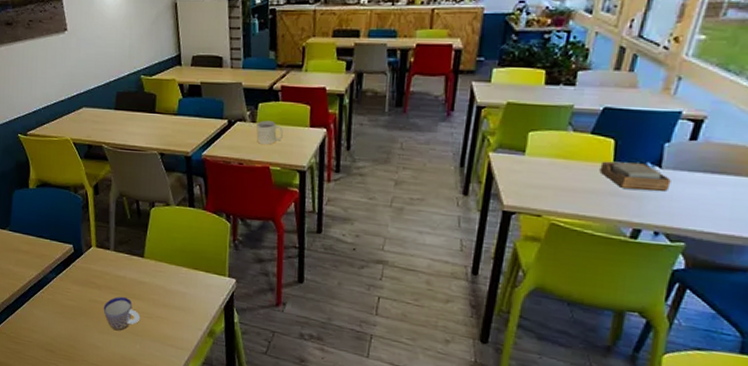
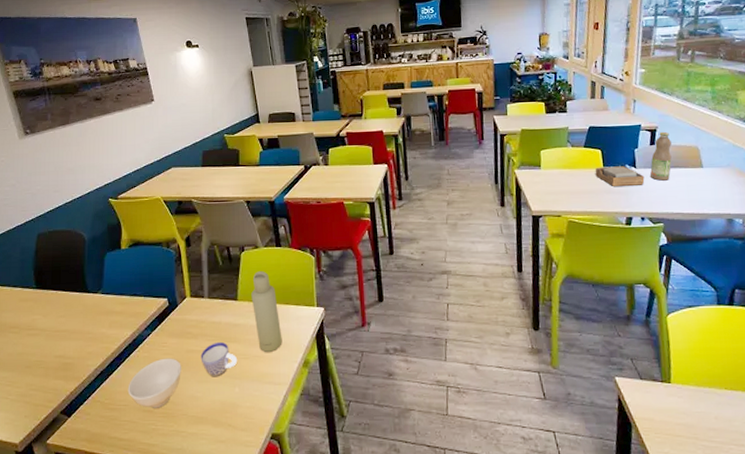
bowl: none [32,303,84,350] -> present [127,358,181,408]
bottle: none [159,230,188,316] -> present [251,271,282,352]
mug: present [256,120,283,146] -> none [329,162,352,184]
juice bottle: none [679,123,723,189] -> present [649,131,672,181]

